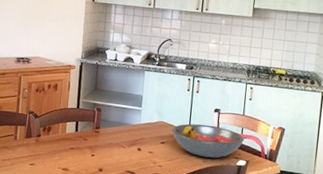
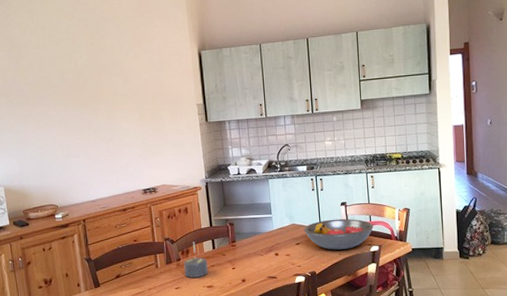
candle: none [42,120,67,158] -> present [184,242,209,278]

